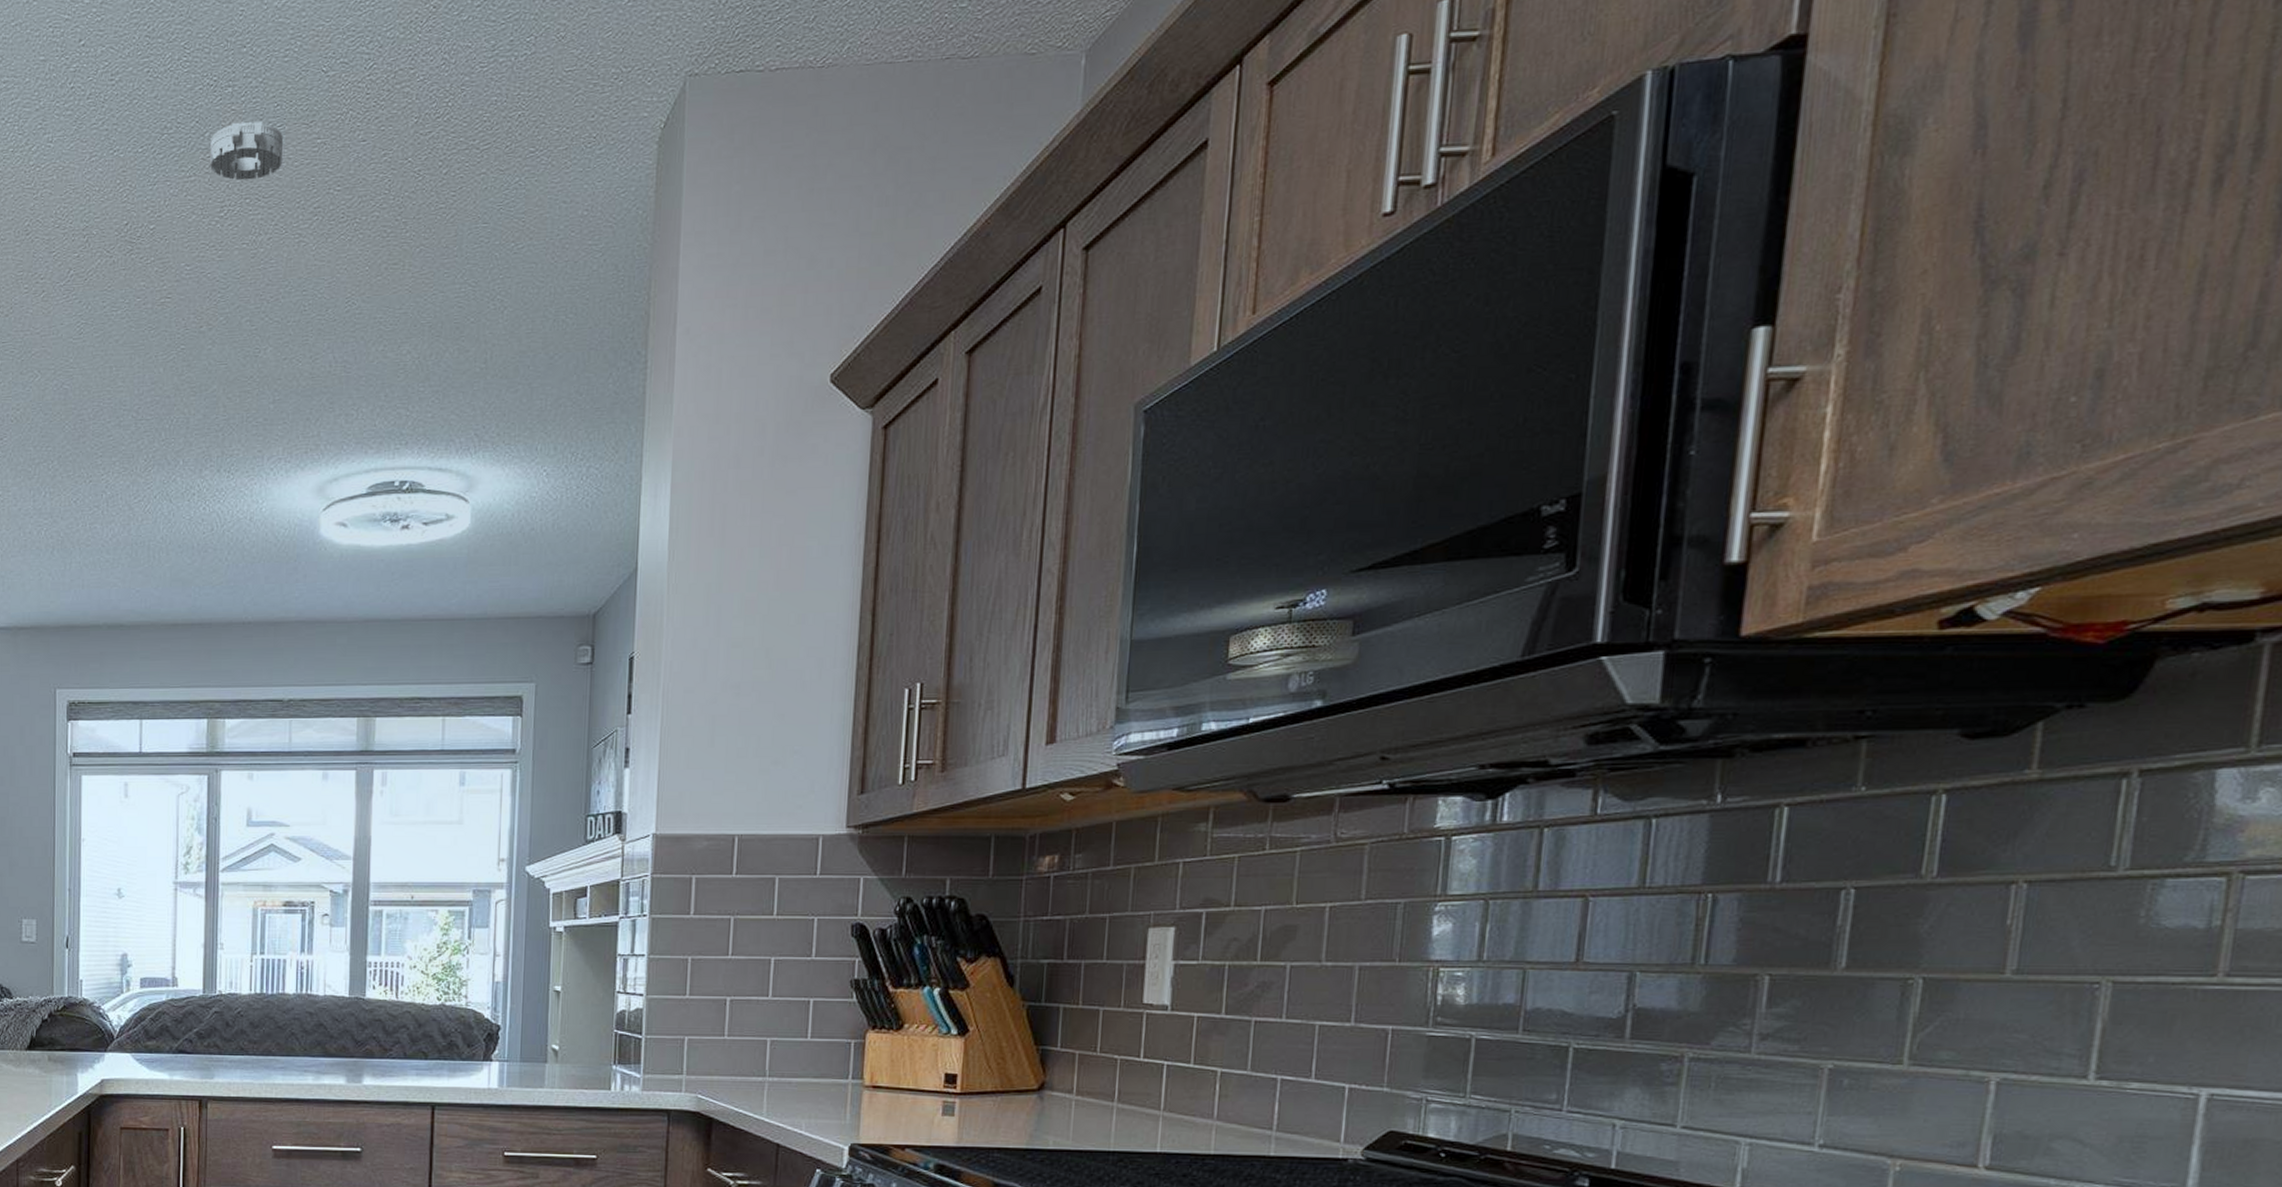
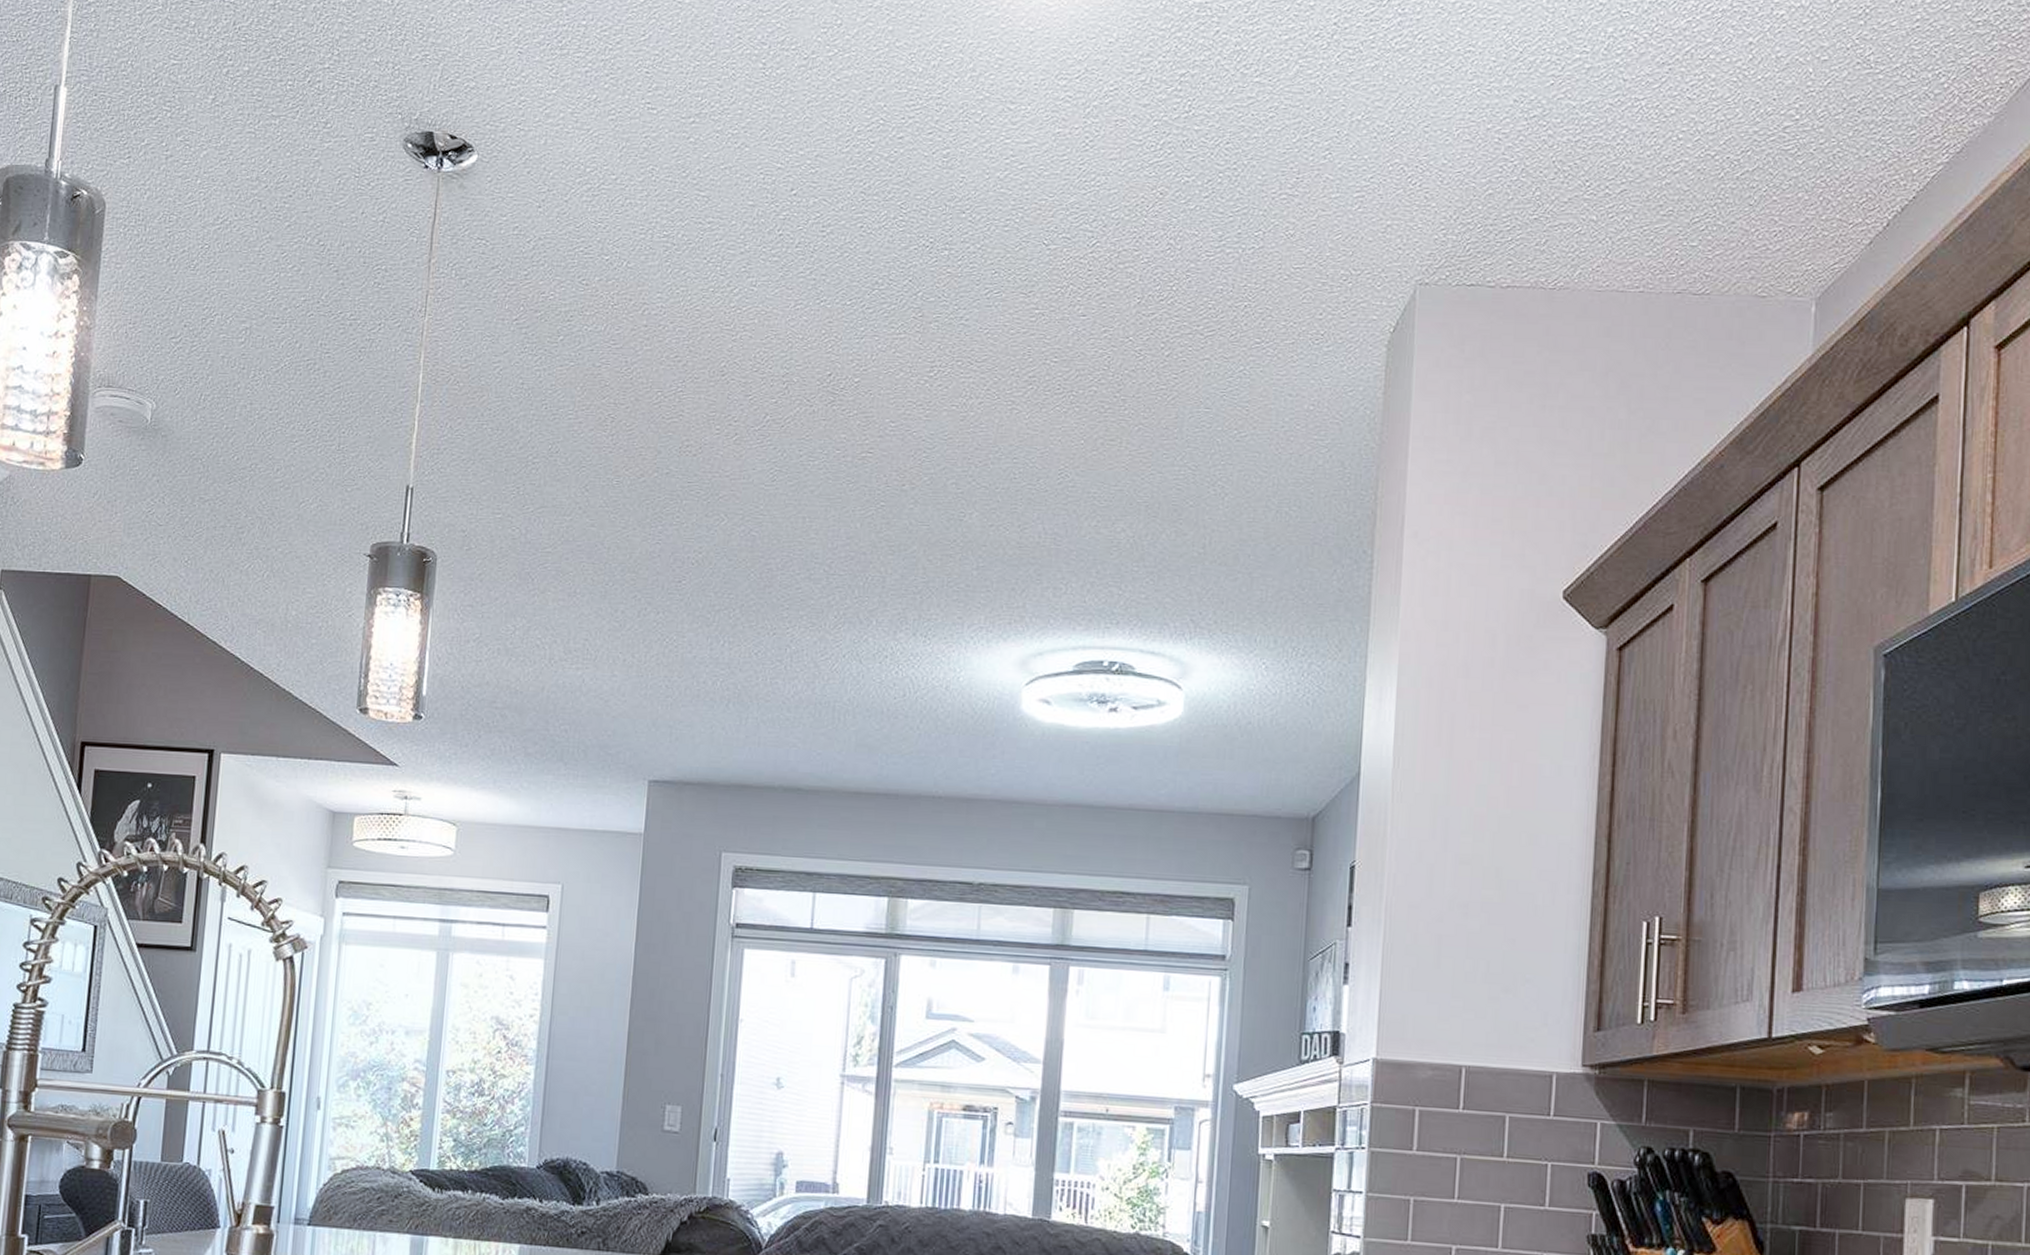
smoke detector: present [210,121,284,181] -> none [921,285,1000,343]

